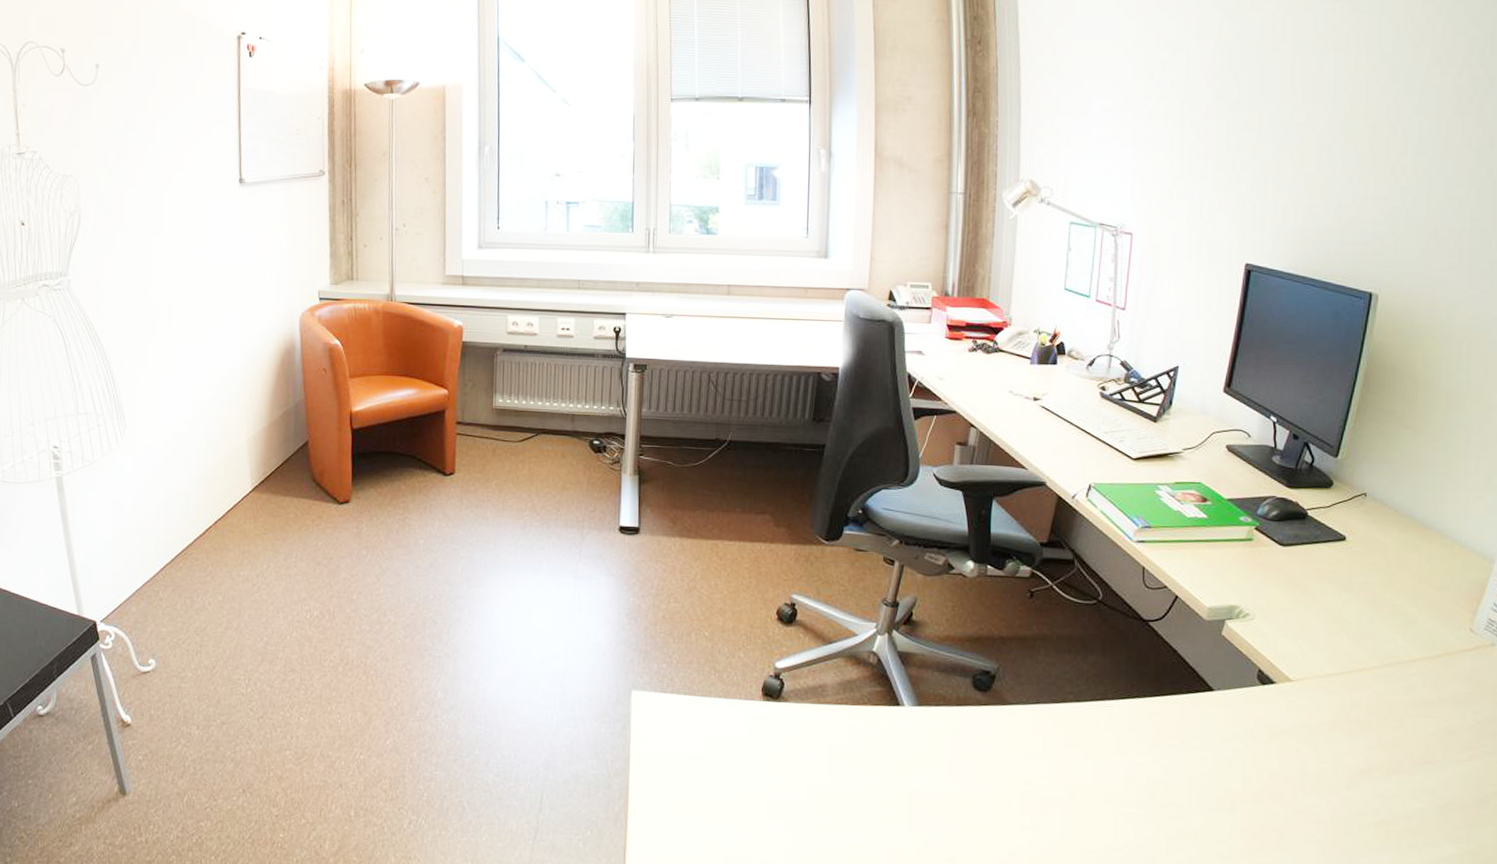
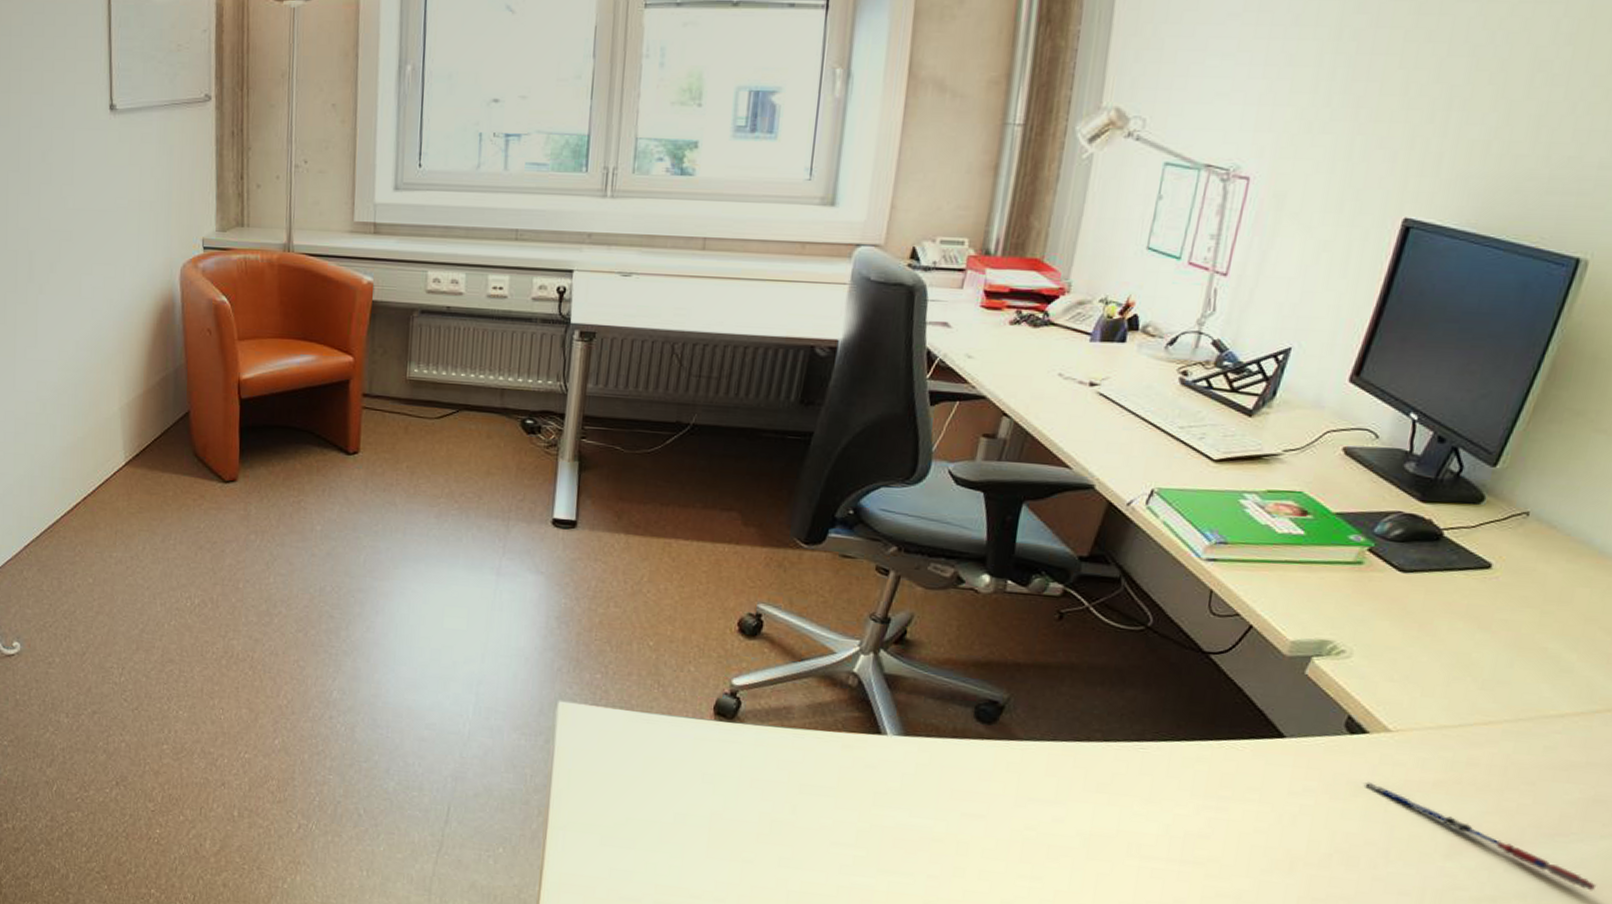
pen: none [1279,725,1462,810] -> present [1365,781,1597,891]

